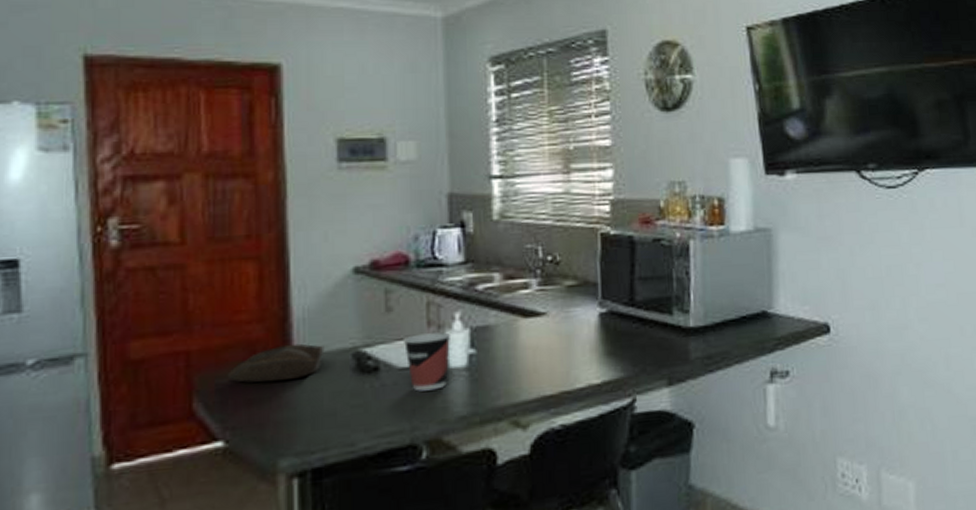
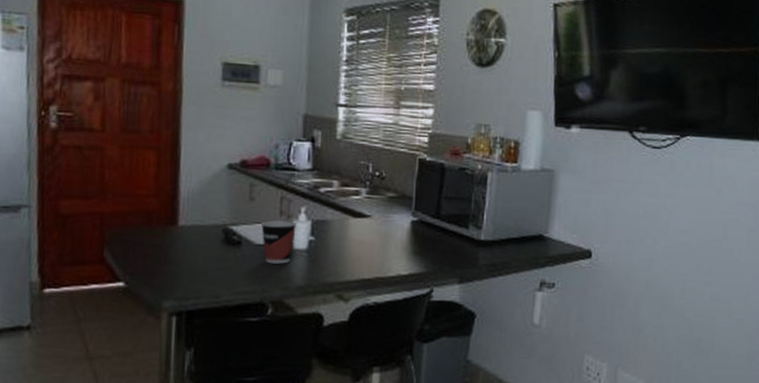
bowl: present [227,343,325,383] -> none [129,216,202,243]

